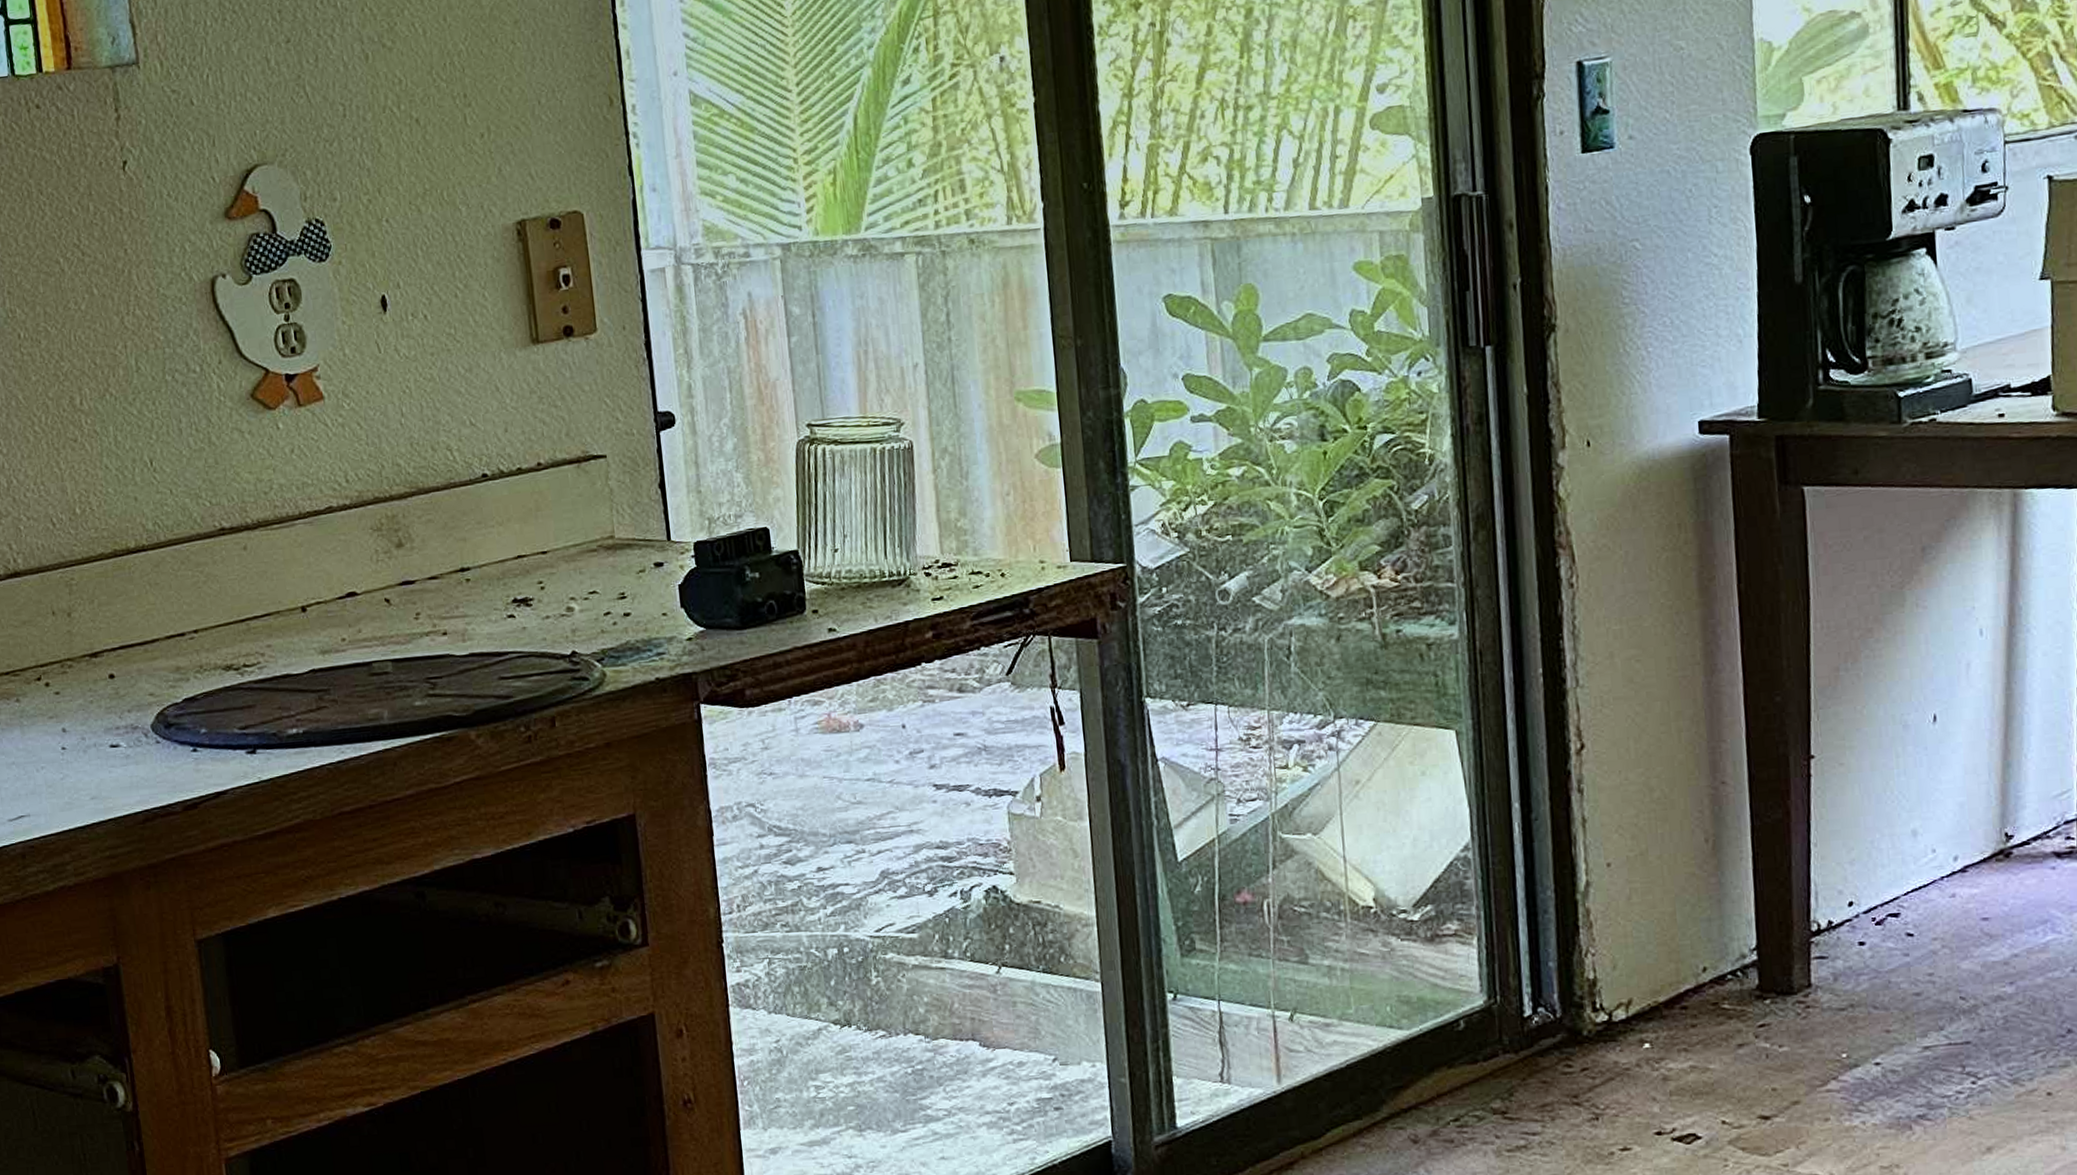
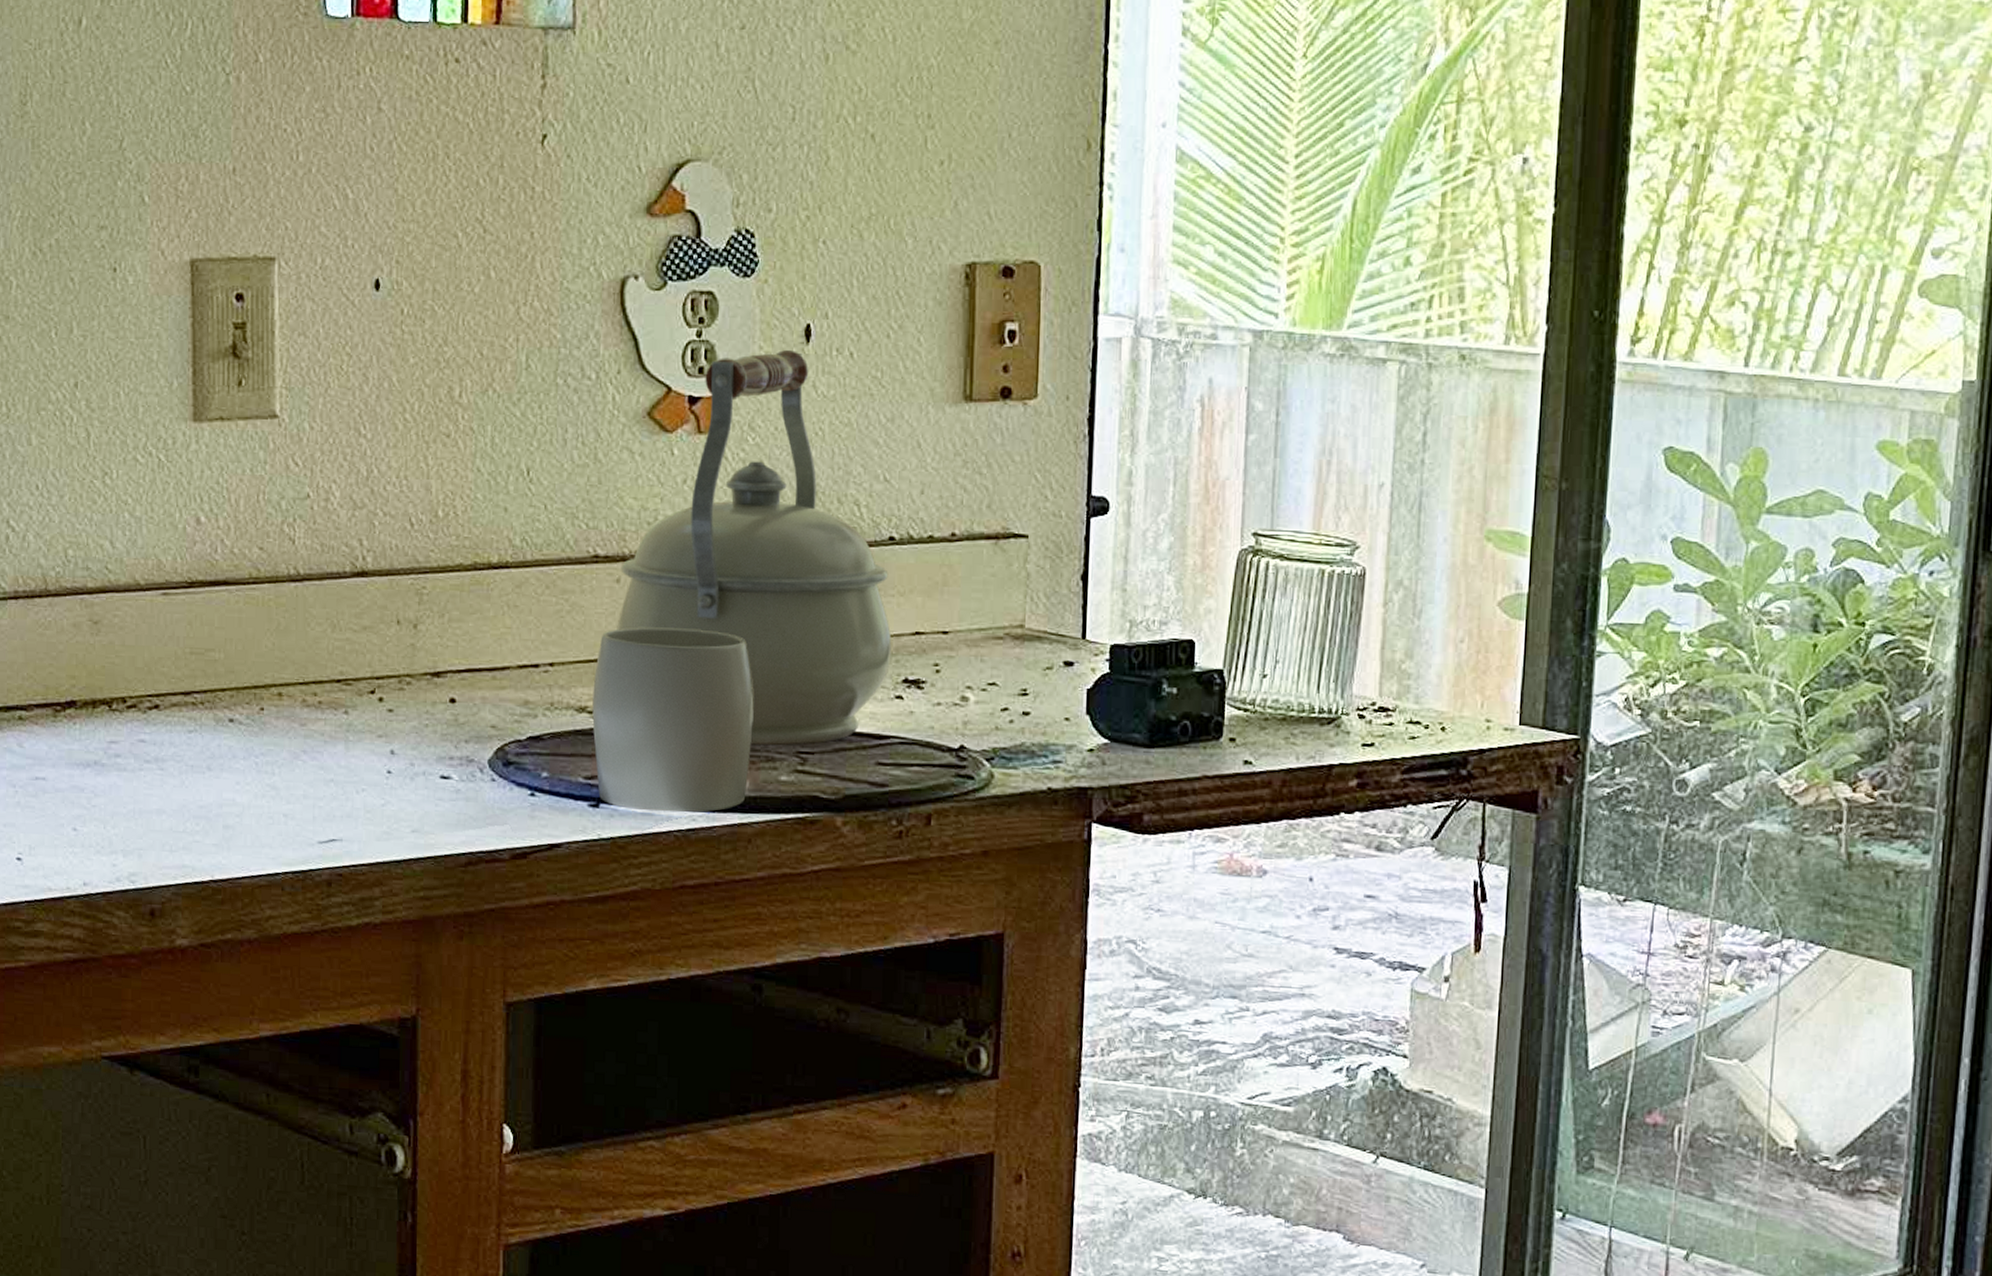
mug: none [235,581,386,751] -> present [592,627,754,813]
kettle: none [245,320,500,678] -> present [617,349,892,746]

